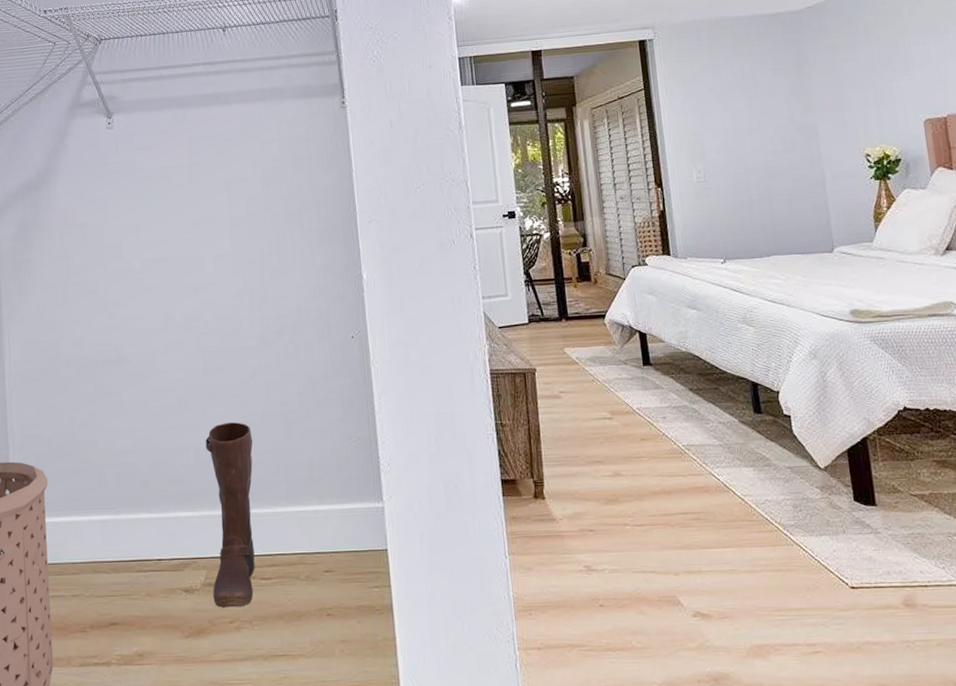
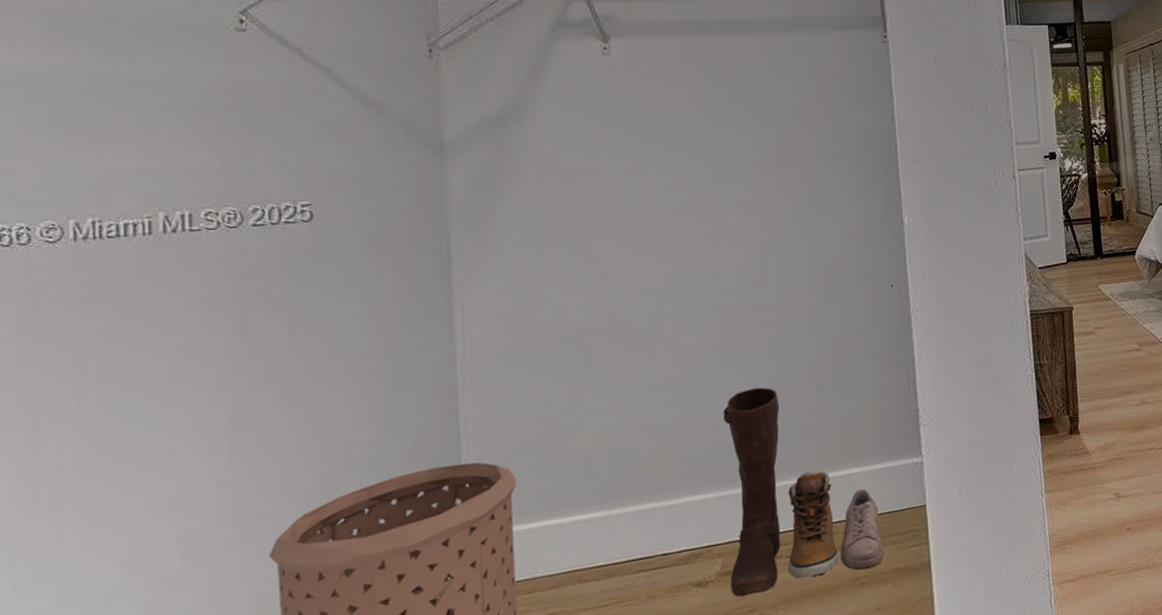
boot: none [261,503,307,602] -> present [787,470,839,579]
shoe: none [307,525,348,602] -> present [840,488,884,571]

